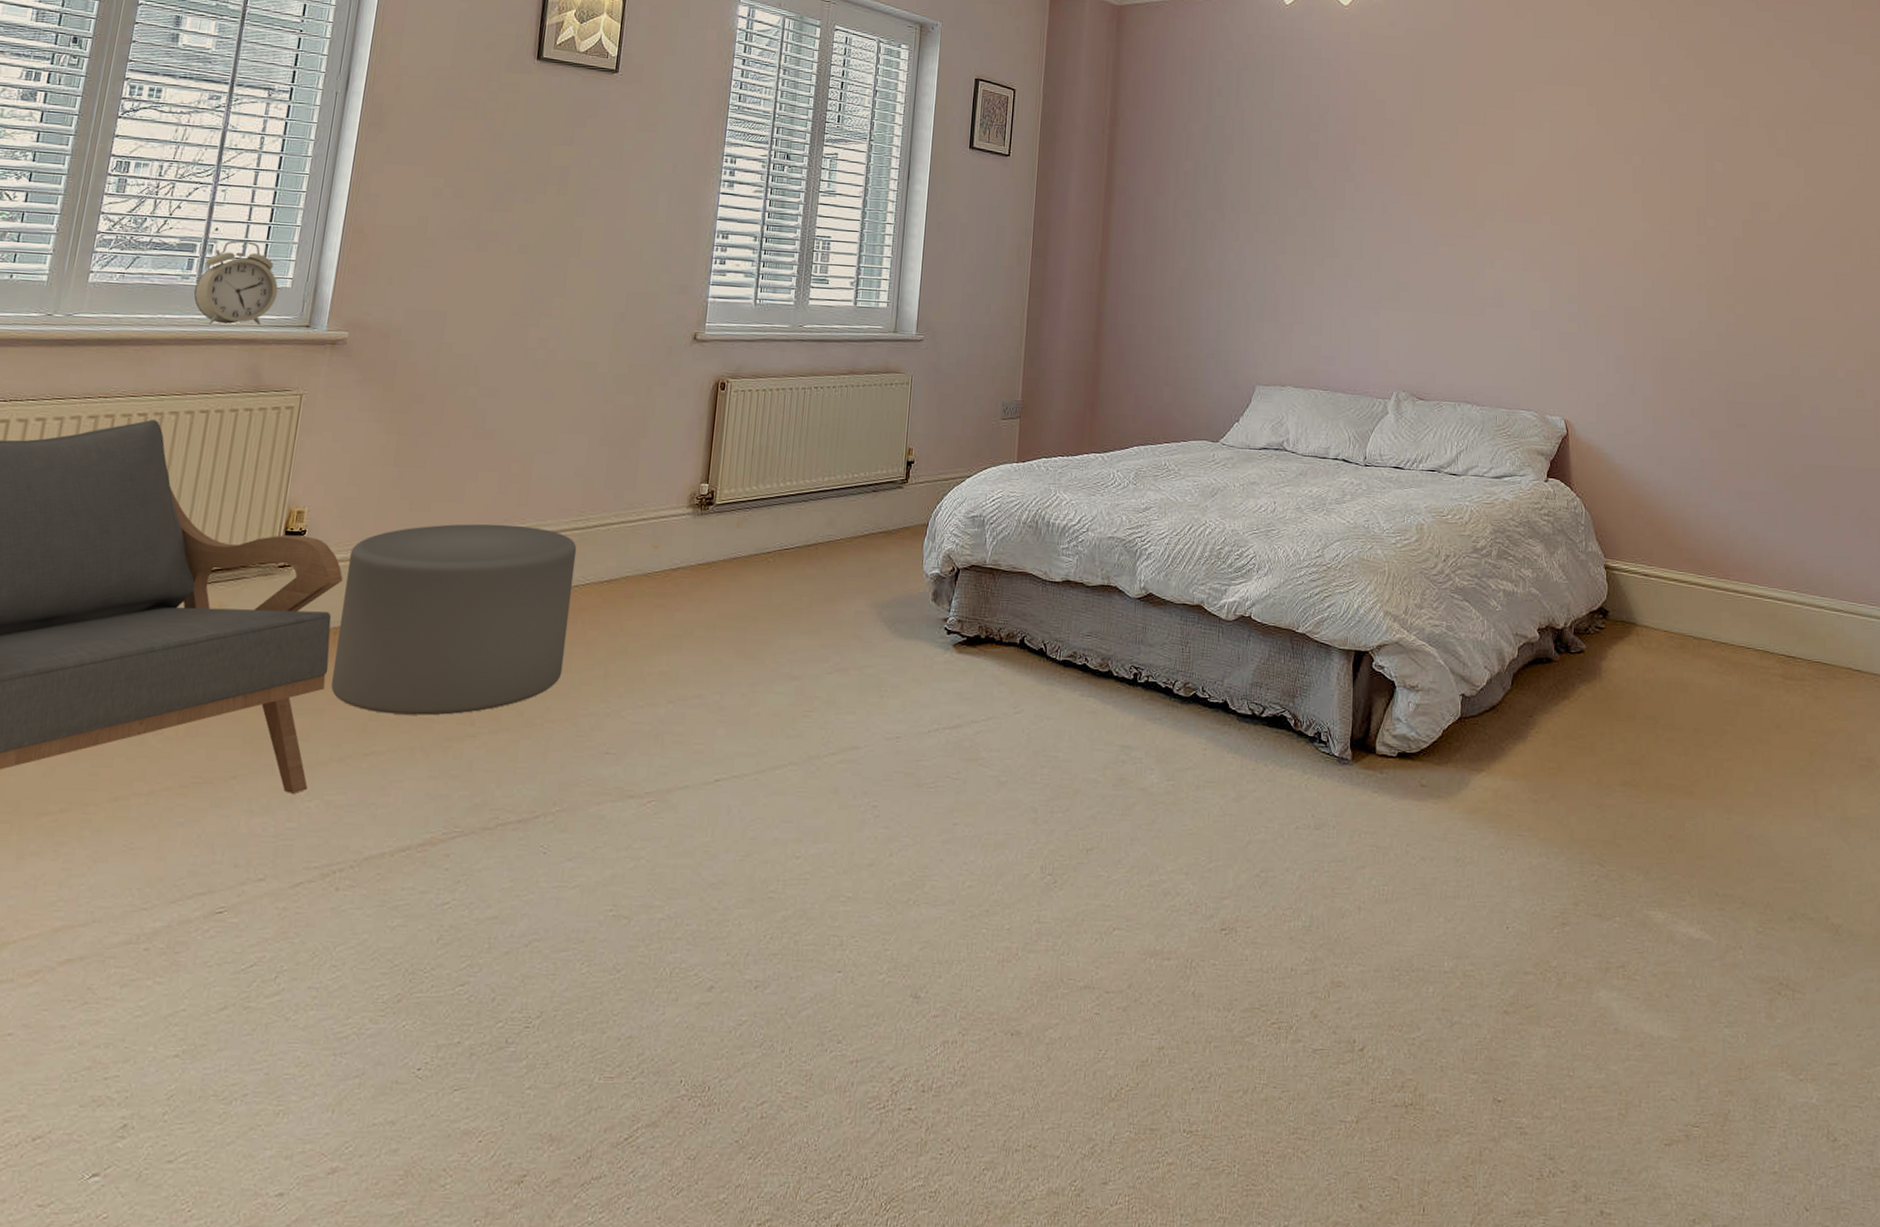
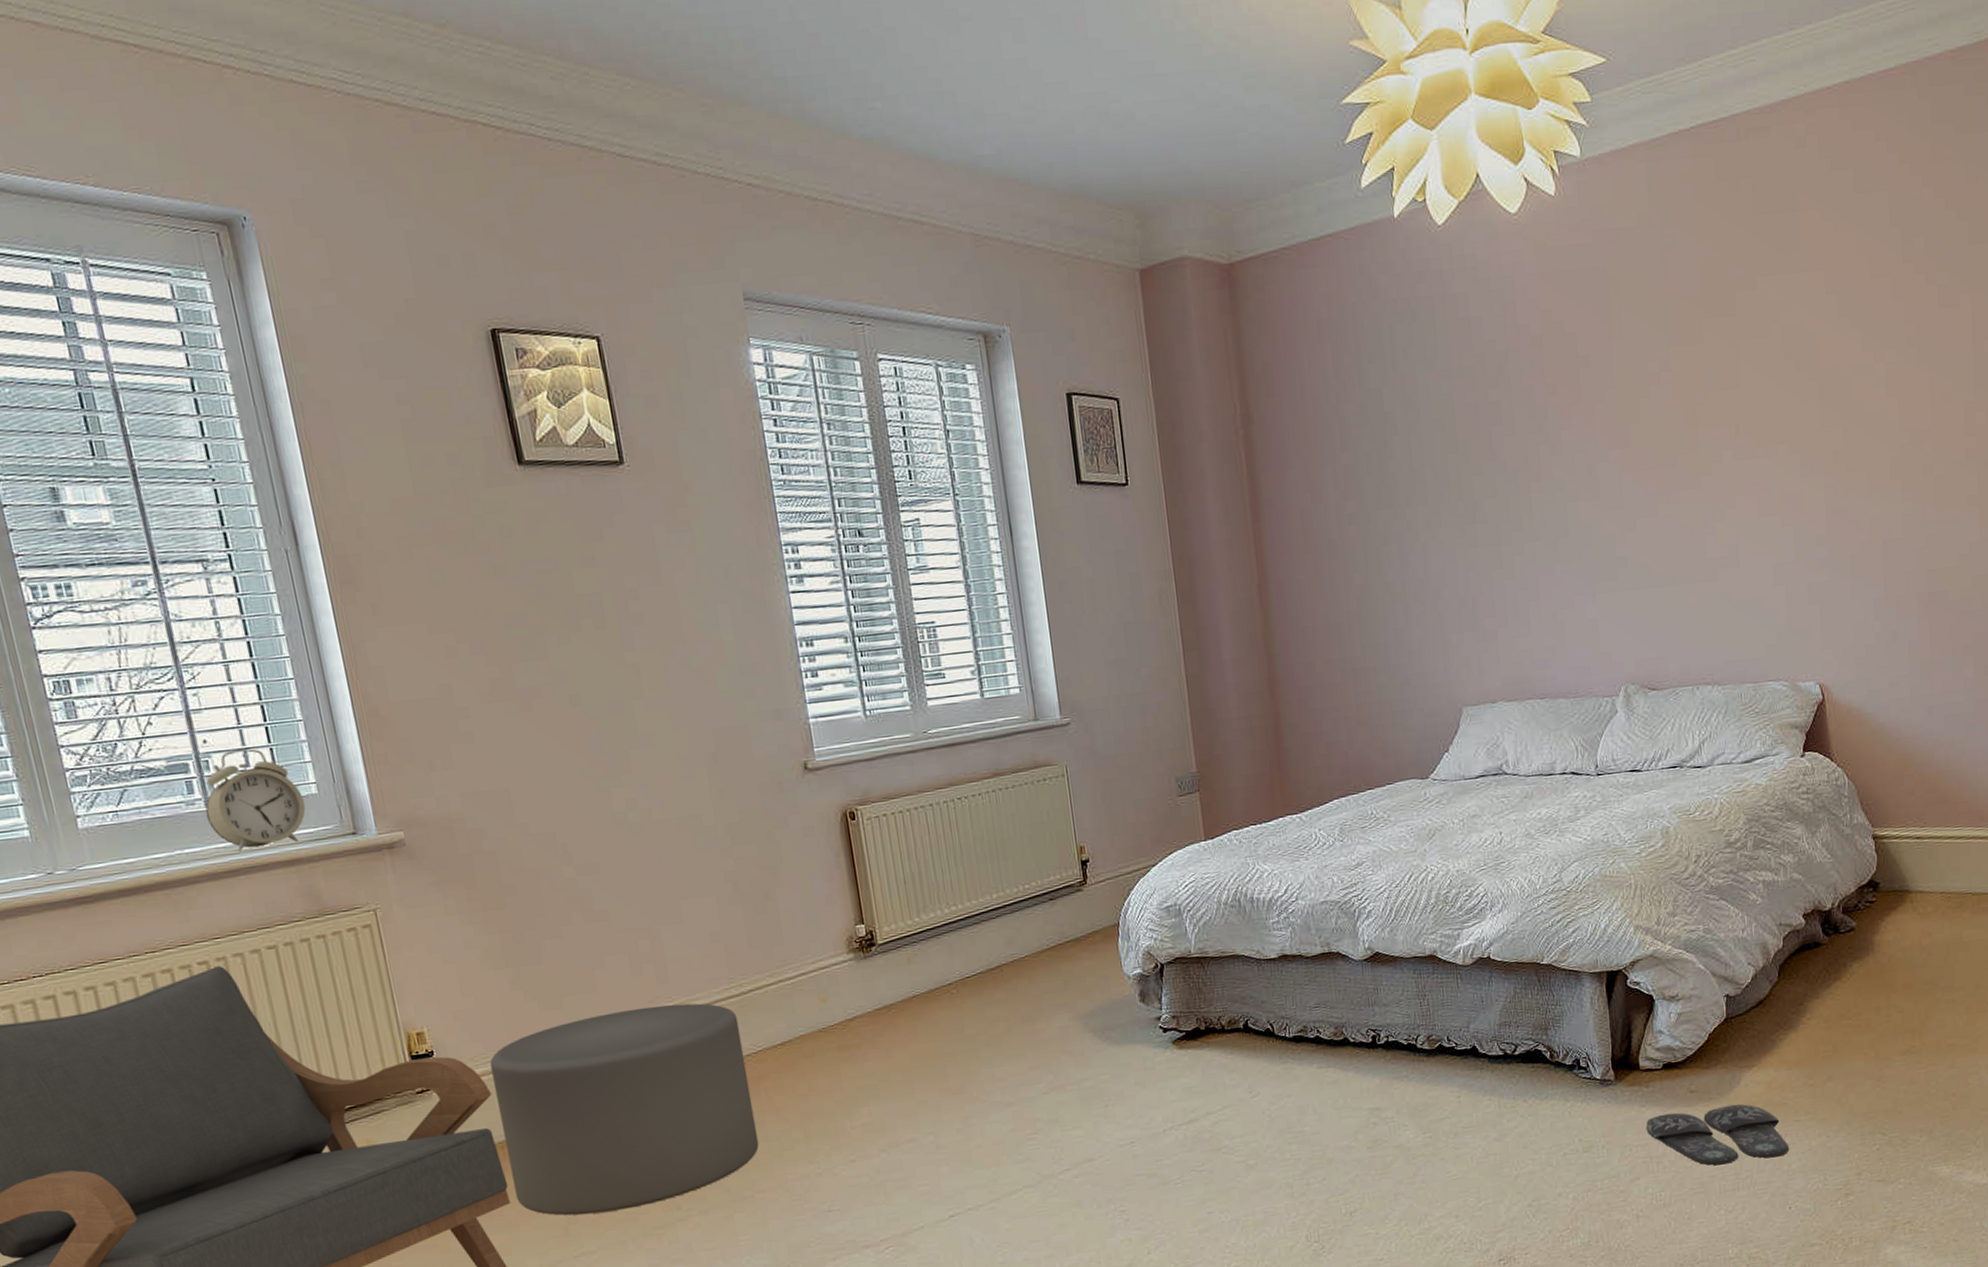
slippers: none [1376,804,1510,870] -> present [1646,1104,1788,1166]

